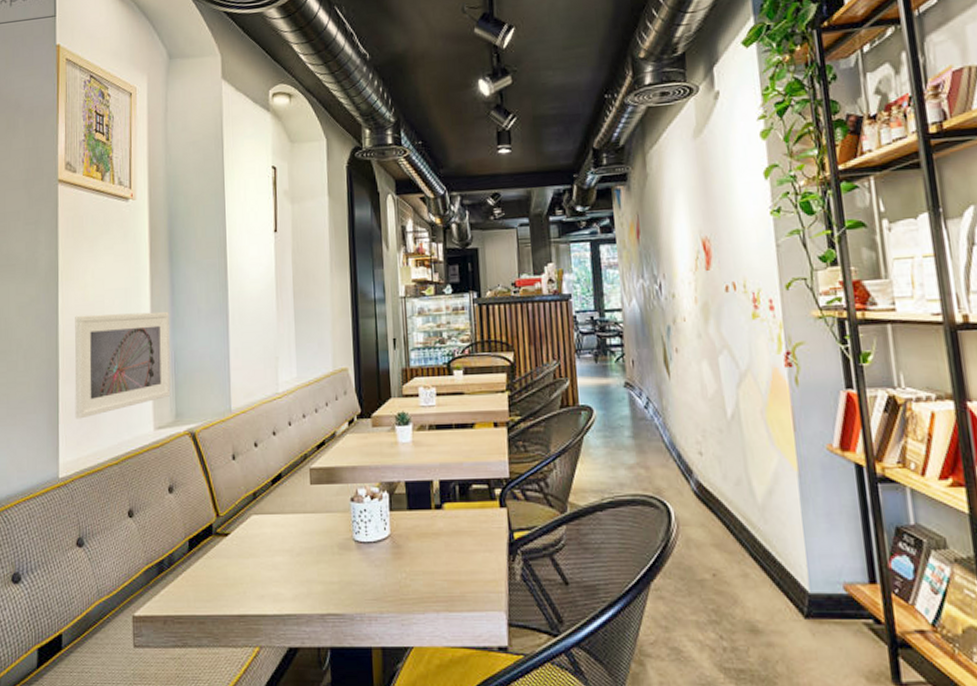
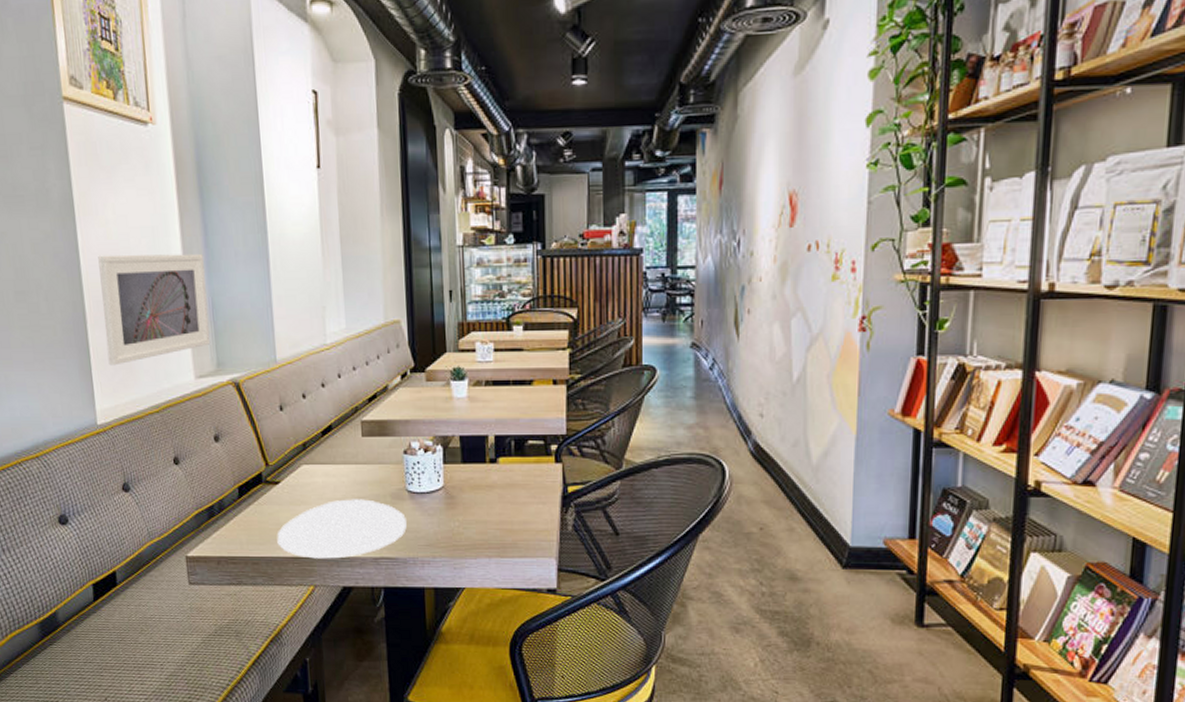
plate: none [224,550,354,616] -> present [277,499,407,559]

